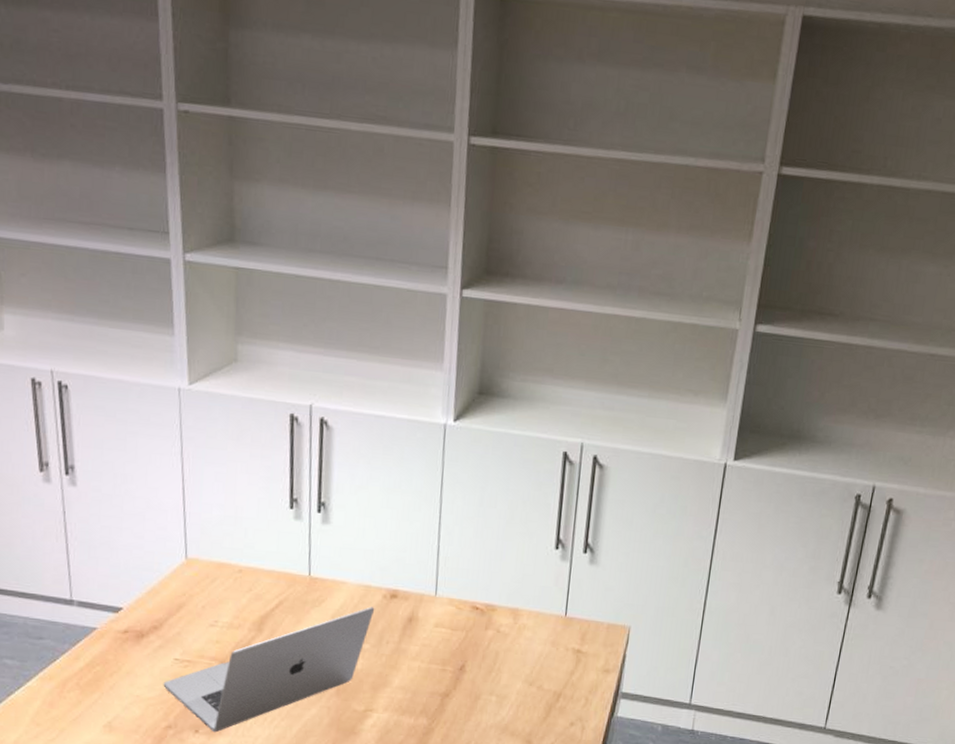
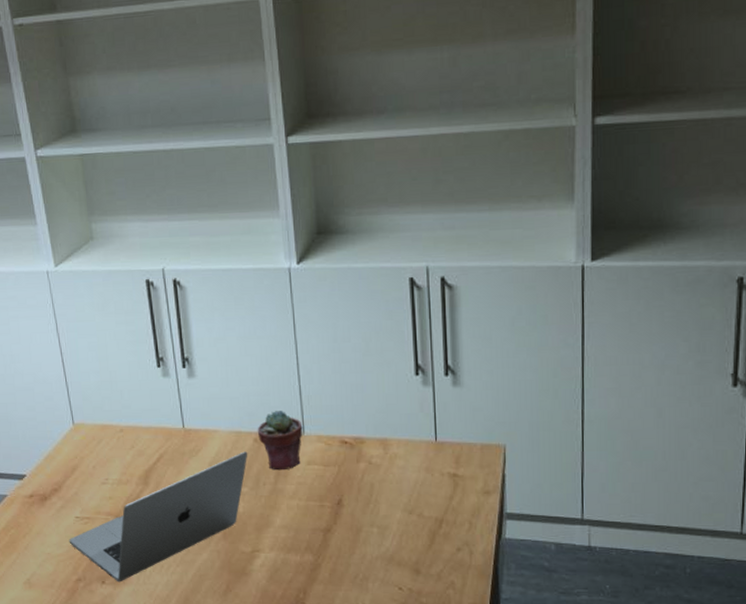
potted succulent: none [387,568,436,630] -> present [257,411,303,471]

